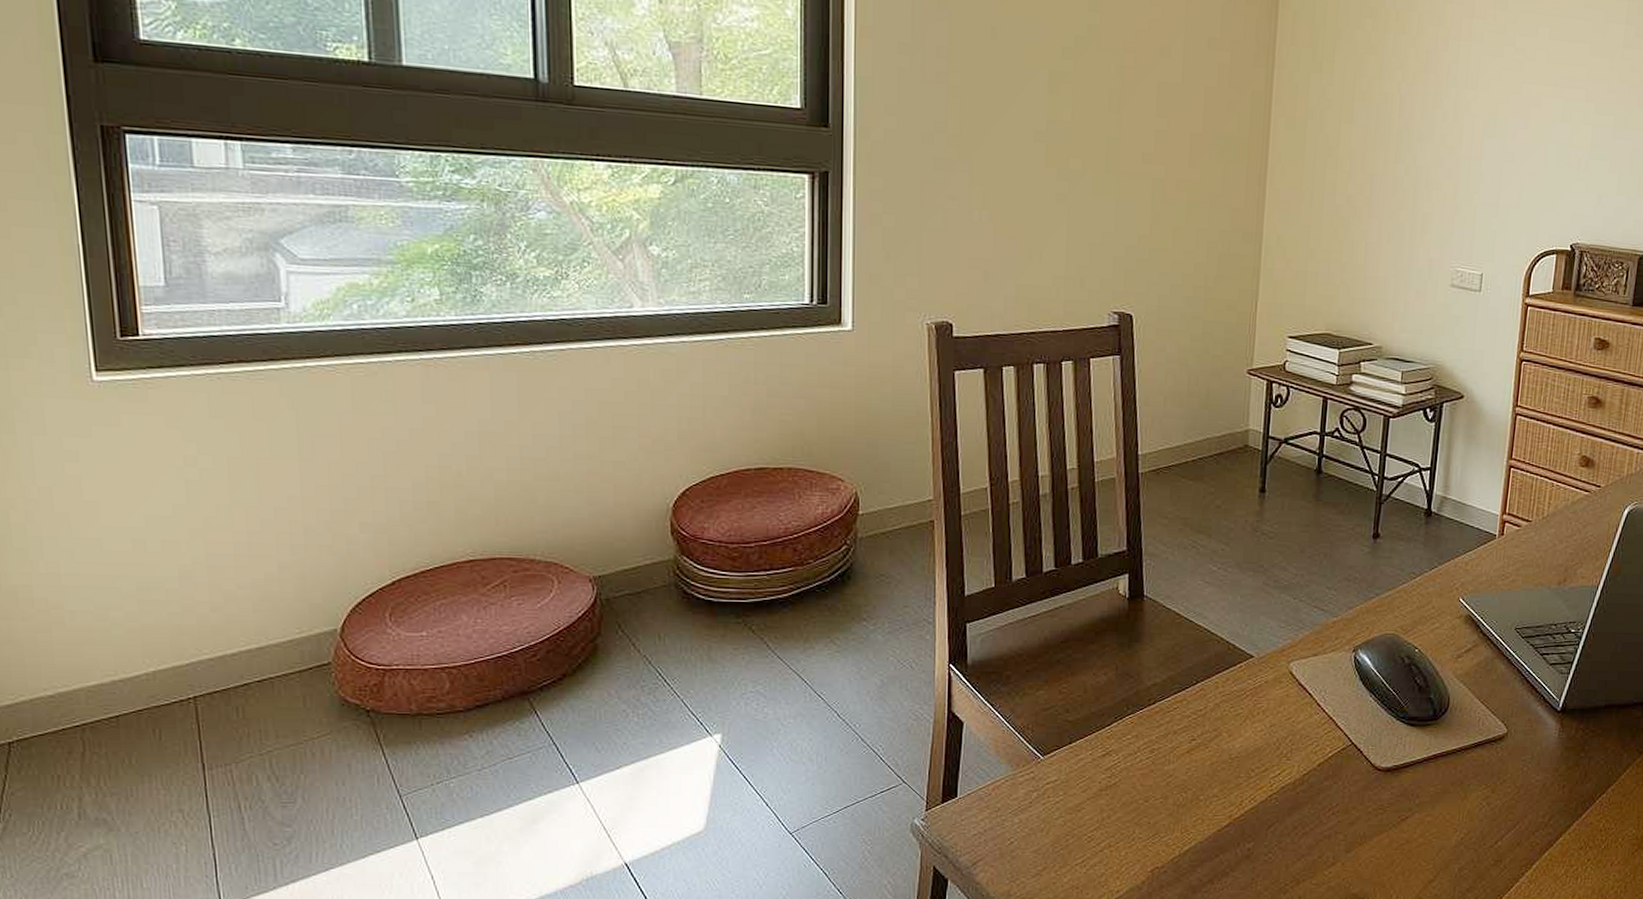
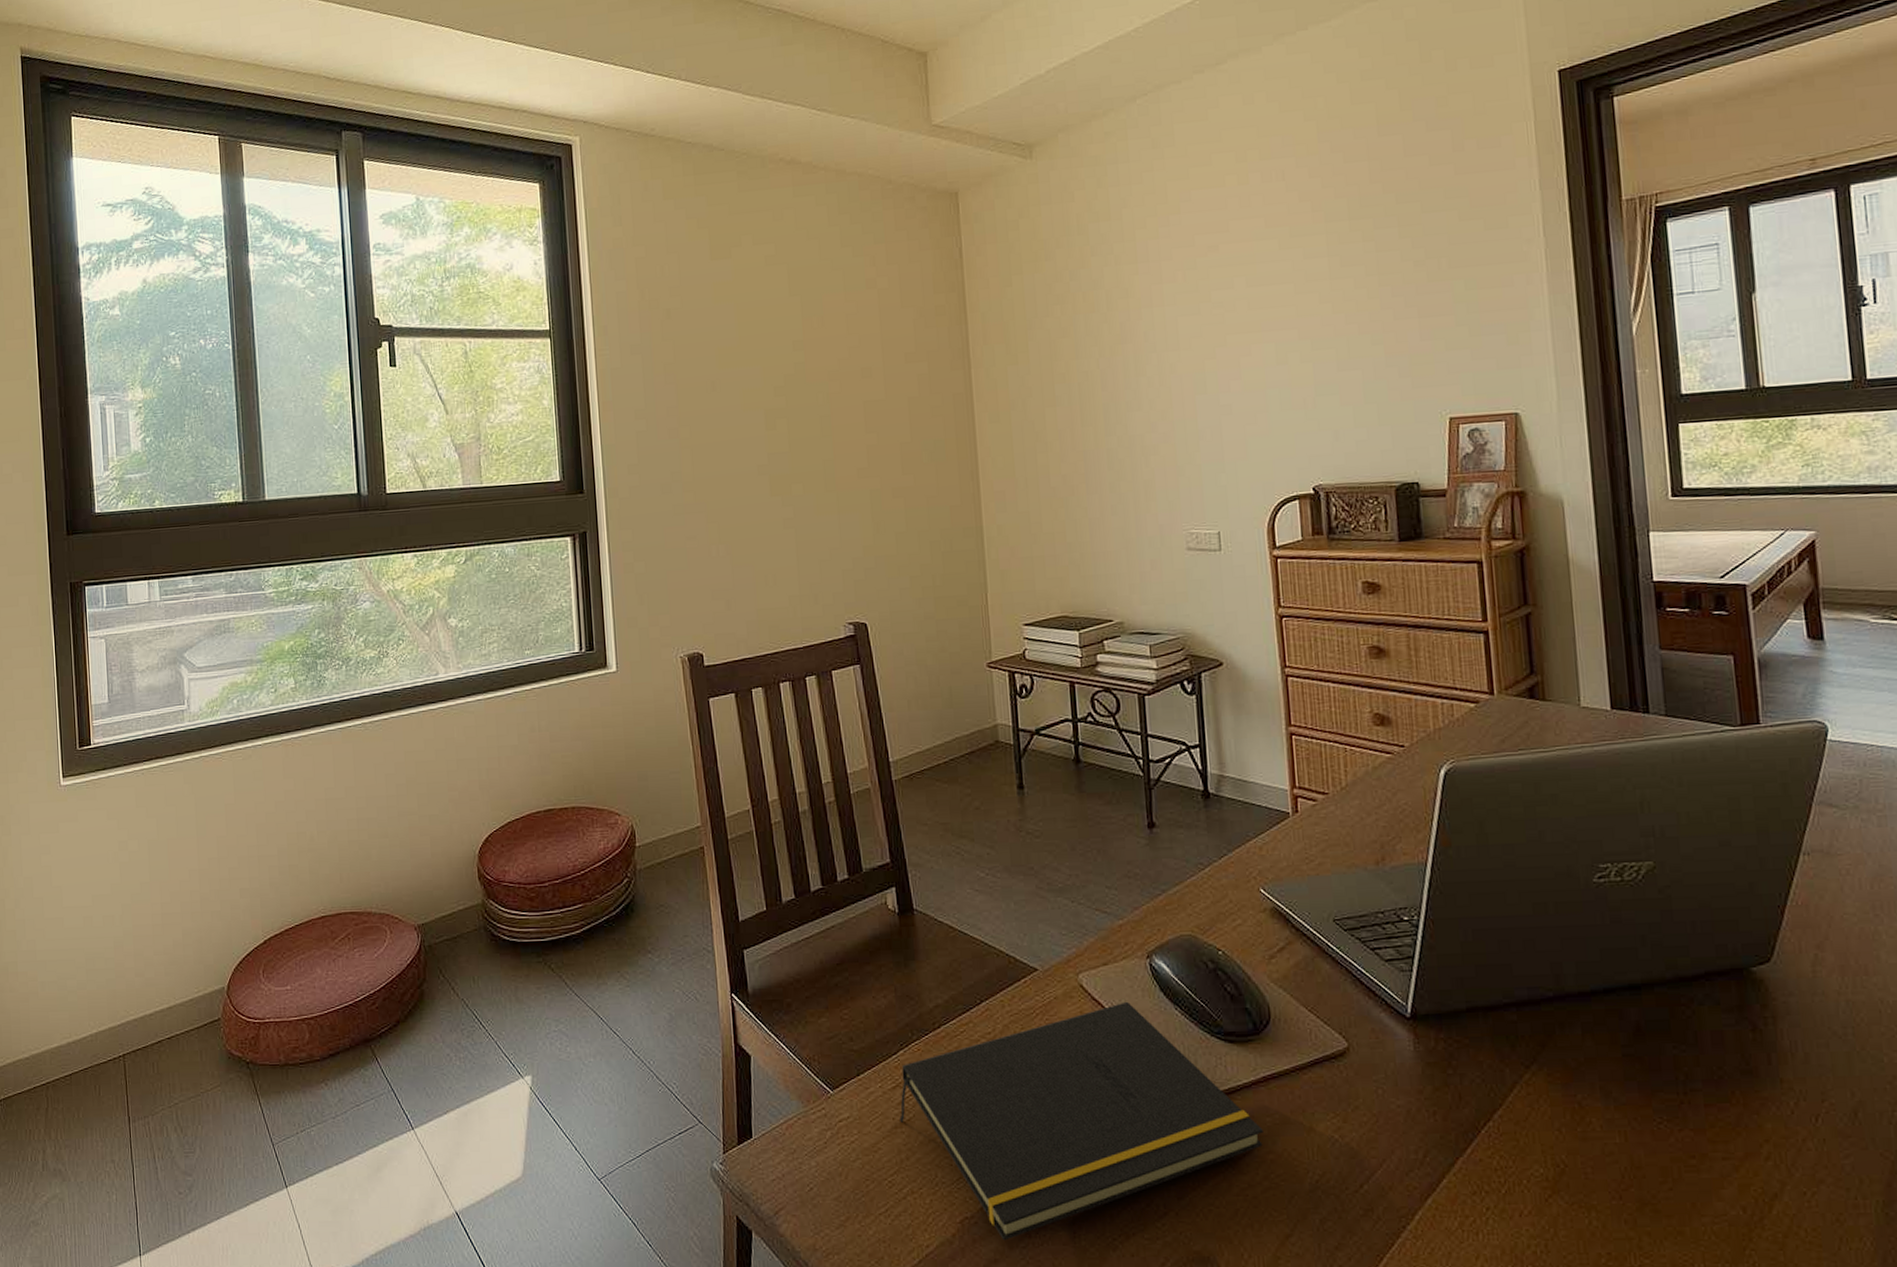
notepad: none [1105,688,1426,886] -> present [899,1001,1263,1241]

